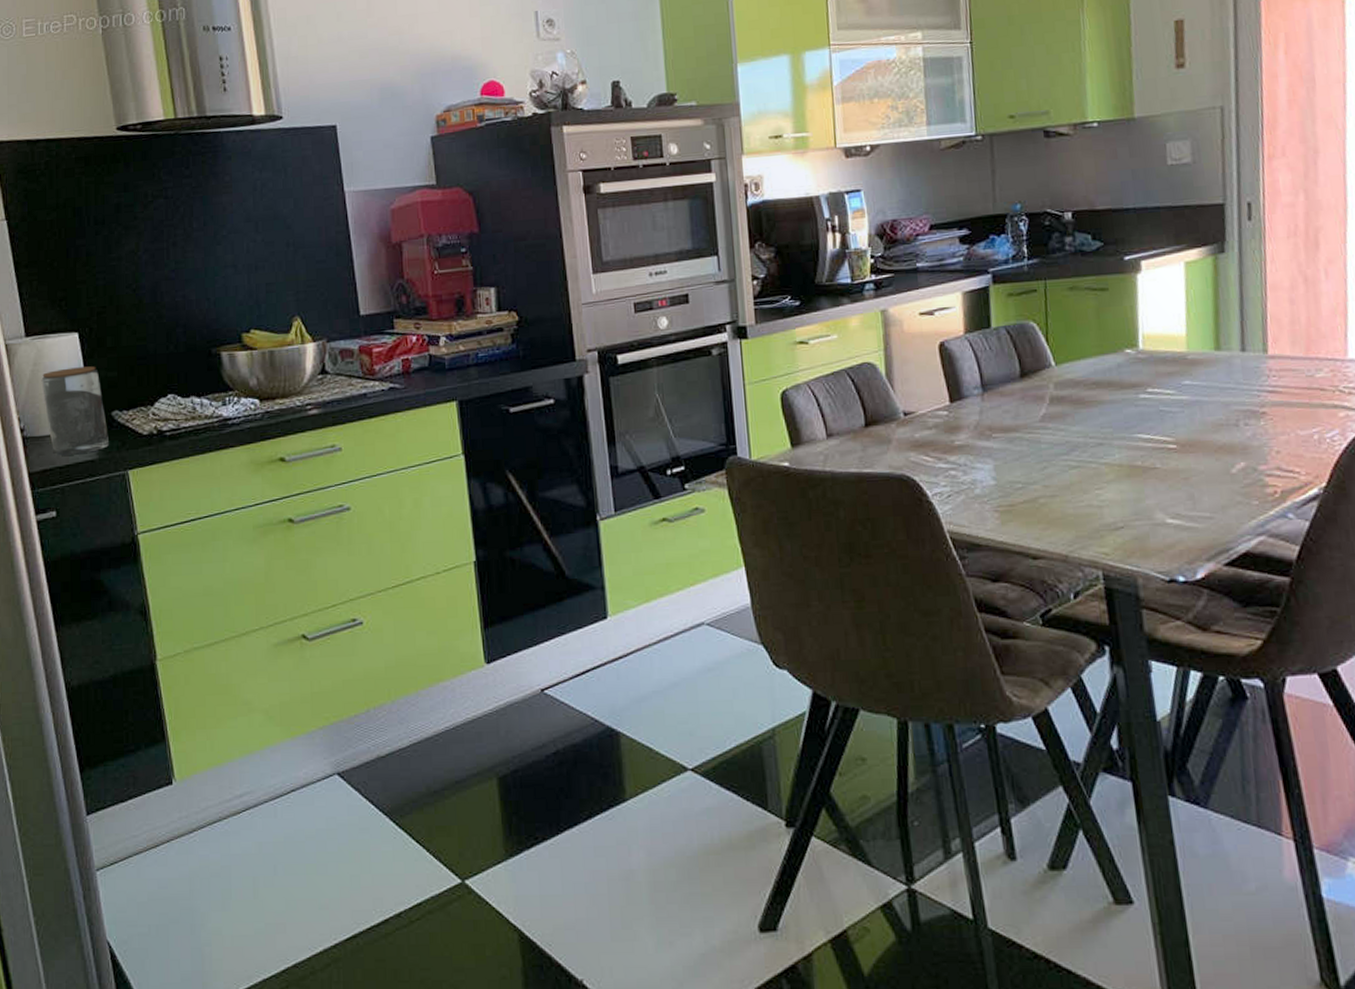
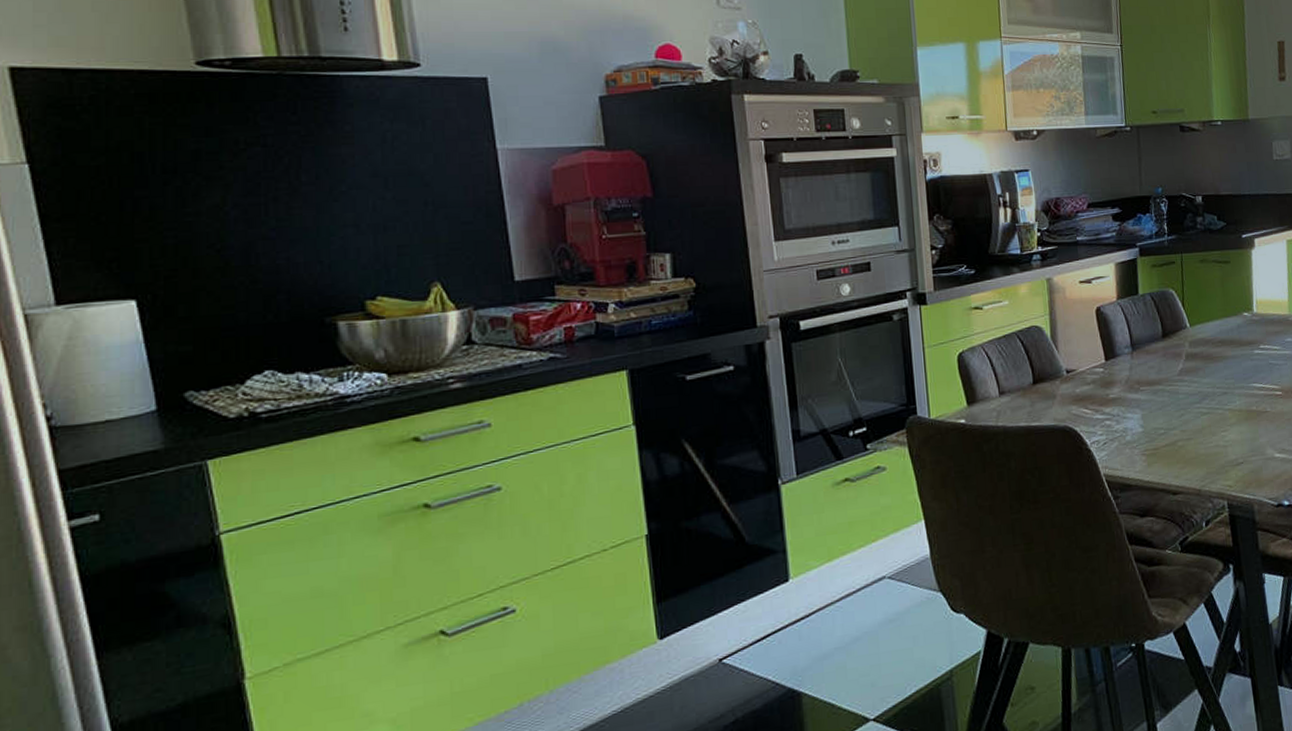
jar: present [41,366,110,456] -> none [79,339,181,448]

